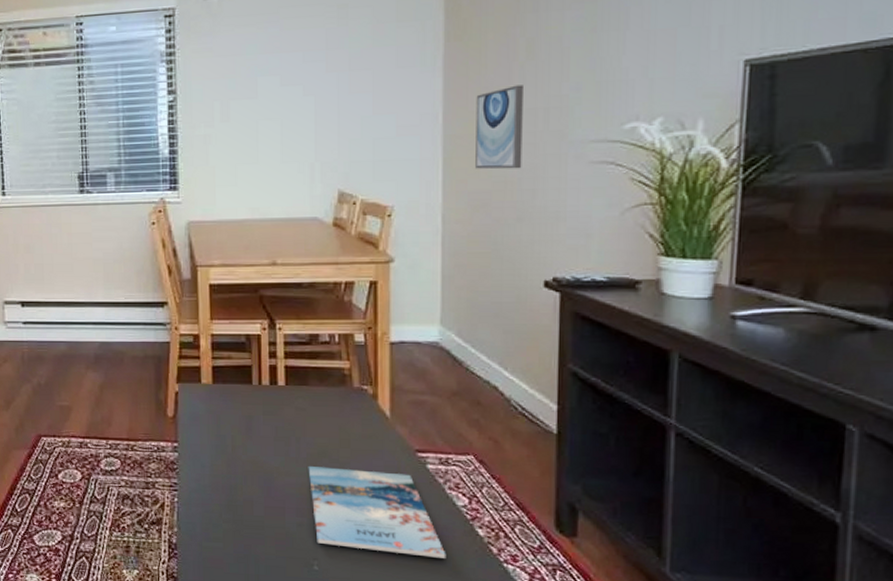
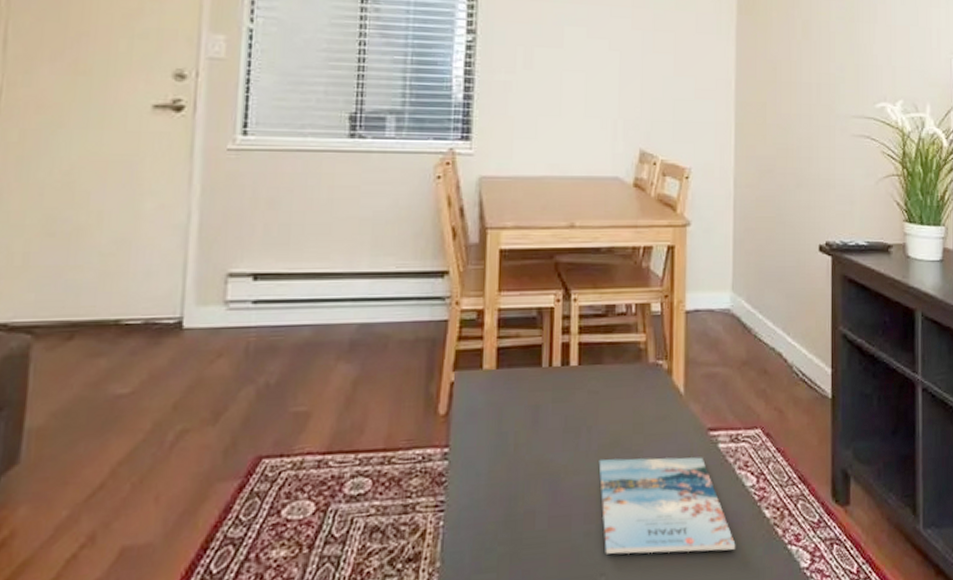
wall art: present [475,85,523,170] -> none [762,60,800,138]

